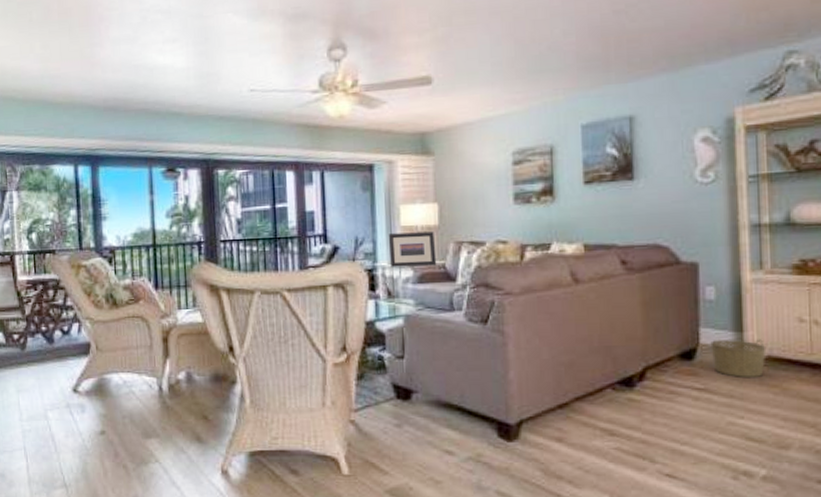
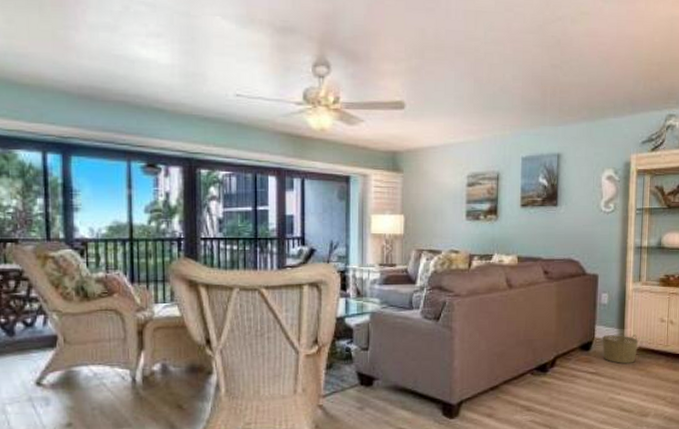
picture frame: present [389,231,437,267] -> none [361,240,400,270]

